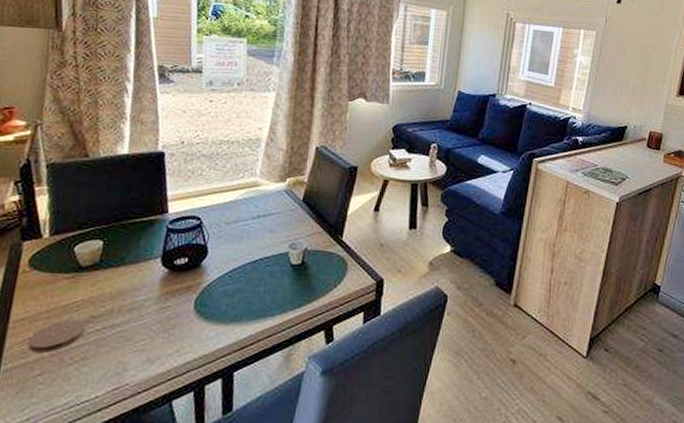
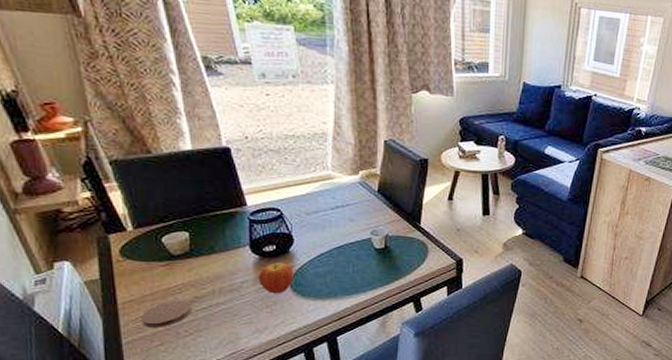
fruit: none [161,278,201,315] -> present [258,263,293,294]

